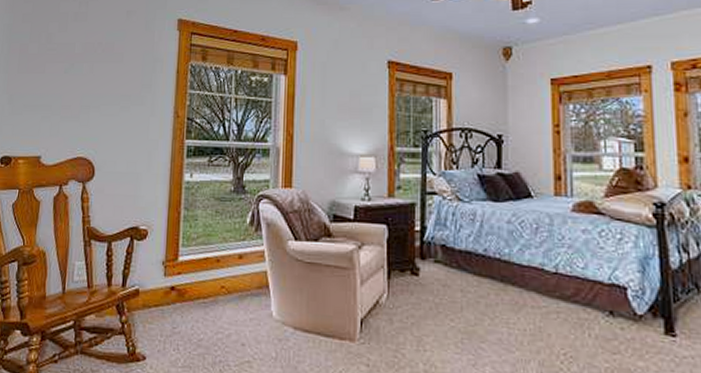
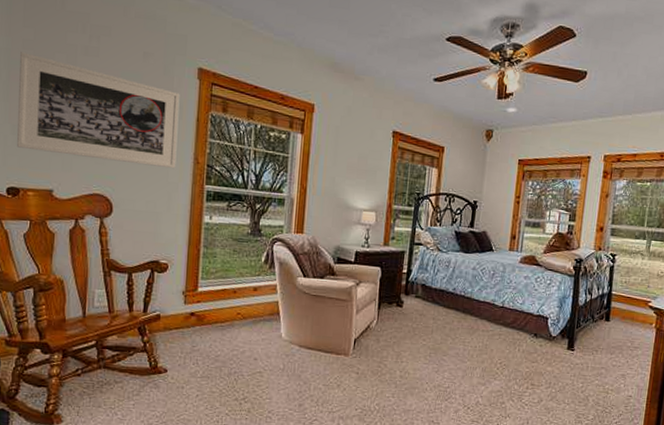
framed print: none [12,26,161,125] -> present [17,52,180,169]

